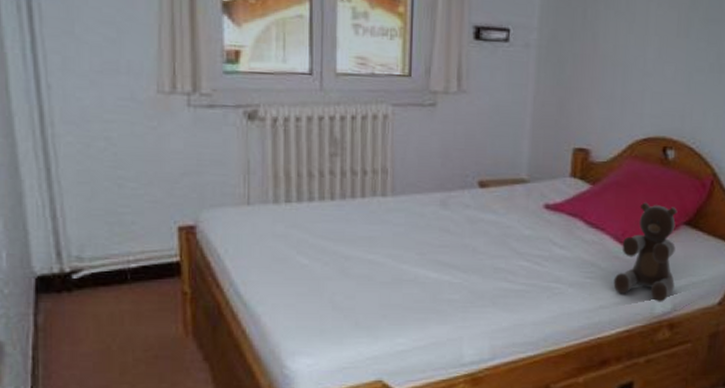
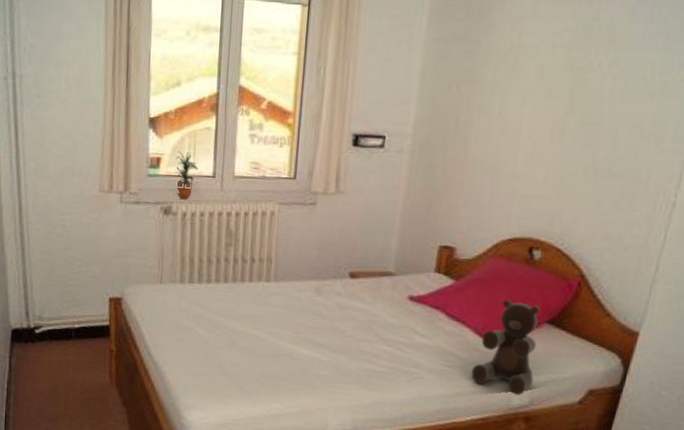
potted plant: none [260,42,290,103] -> present [175,150,198,201]

